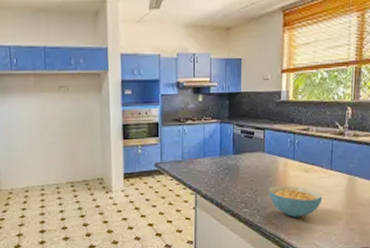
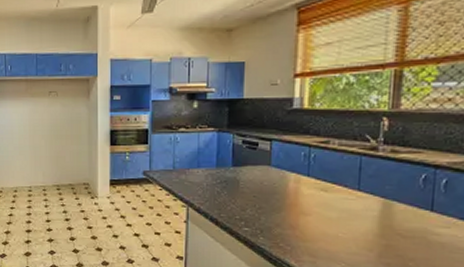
cereal bowl: present [269,185,323,218] -> none [275,204,347,243]

